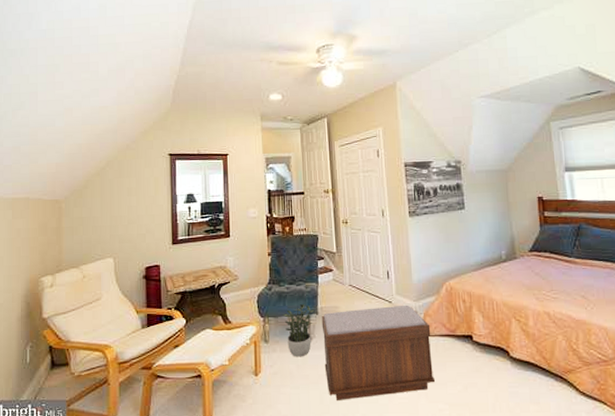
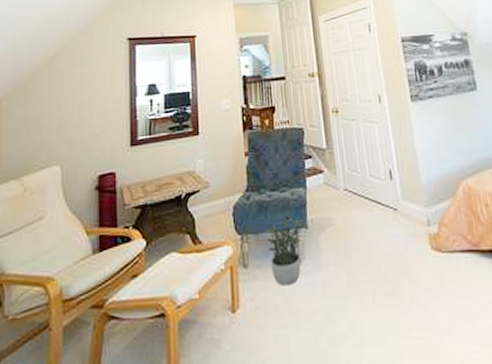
bench: present [321,304,435,400] -> none [312,212,459,343]

